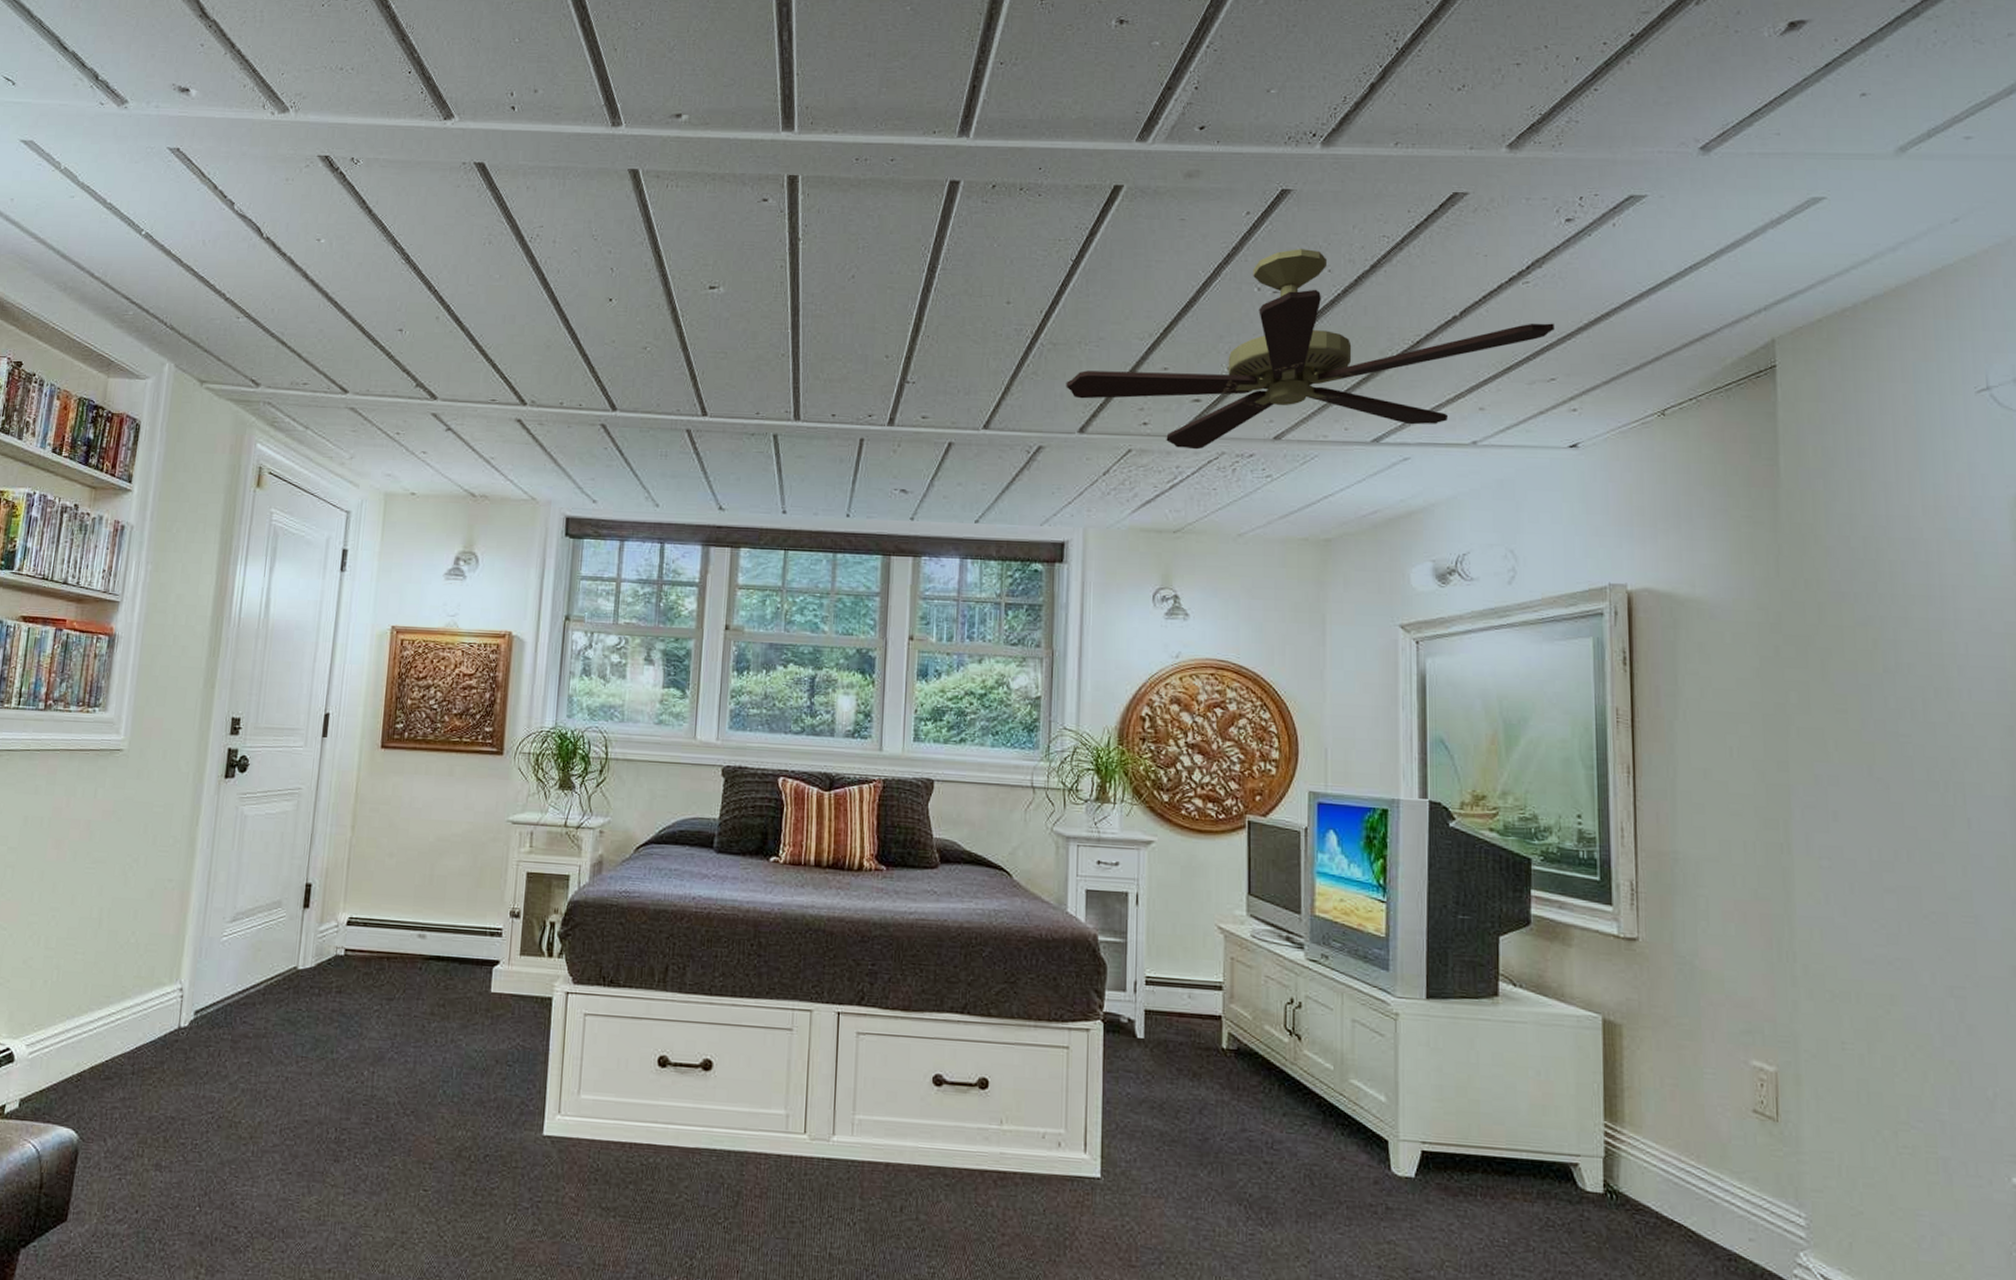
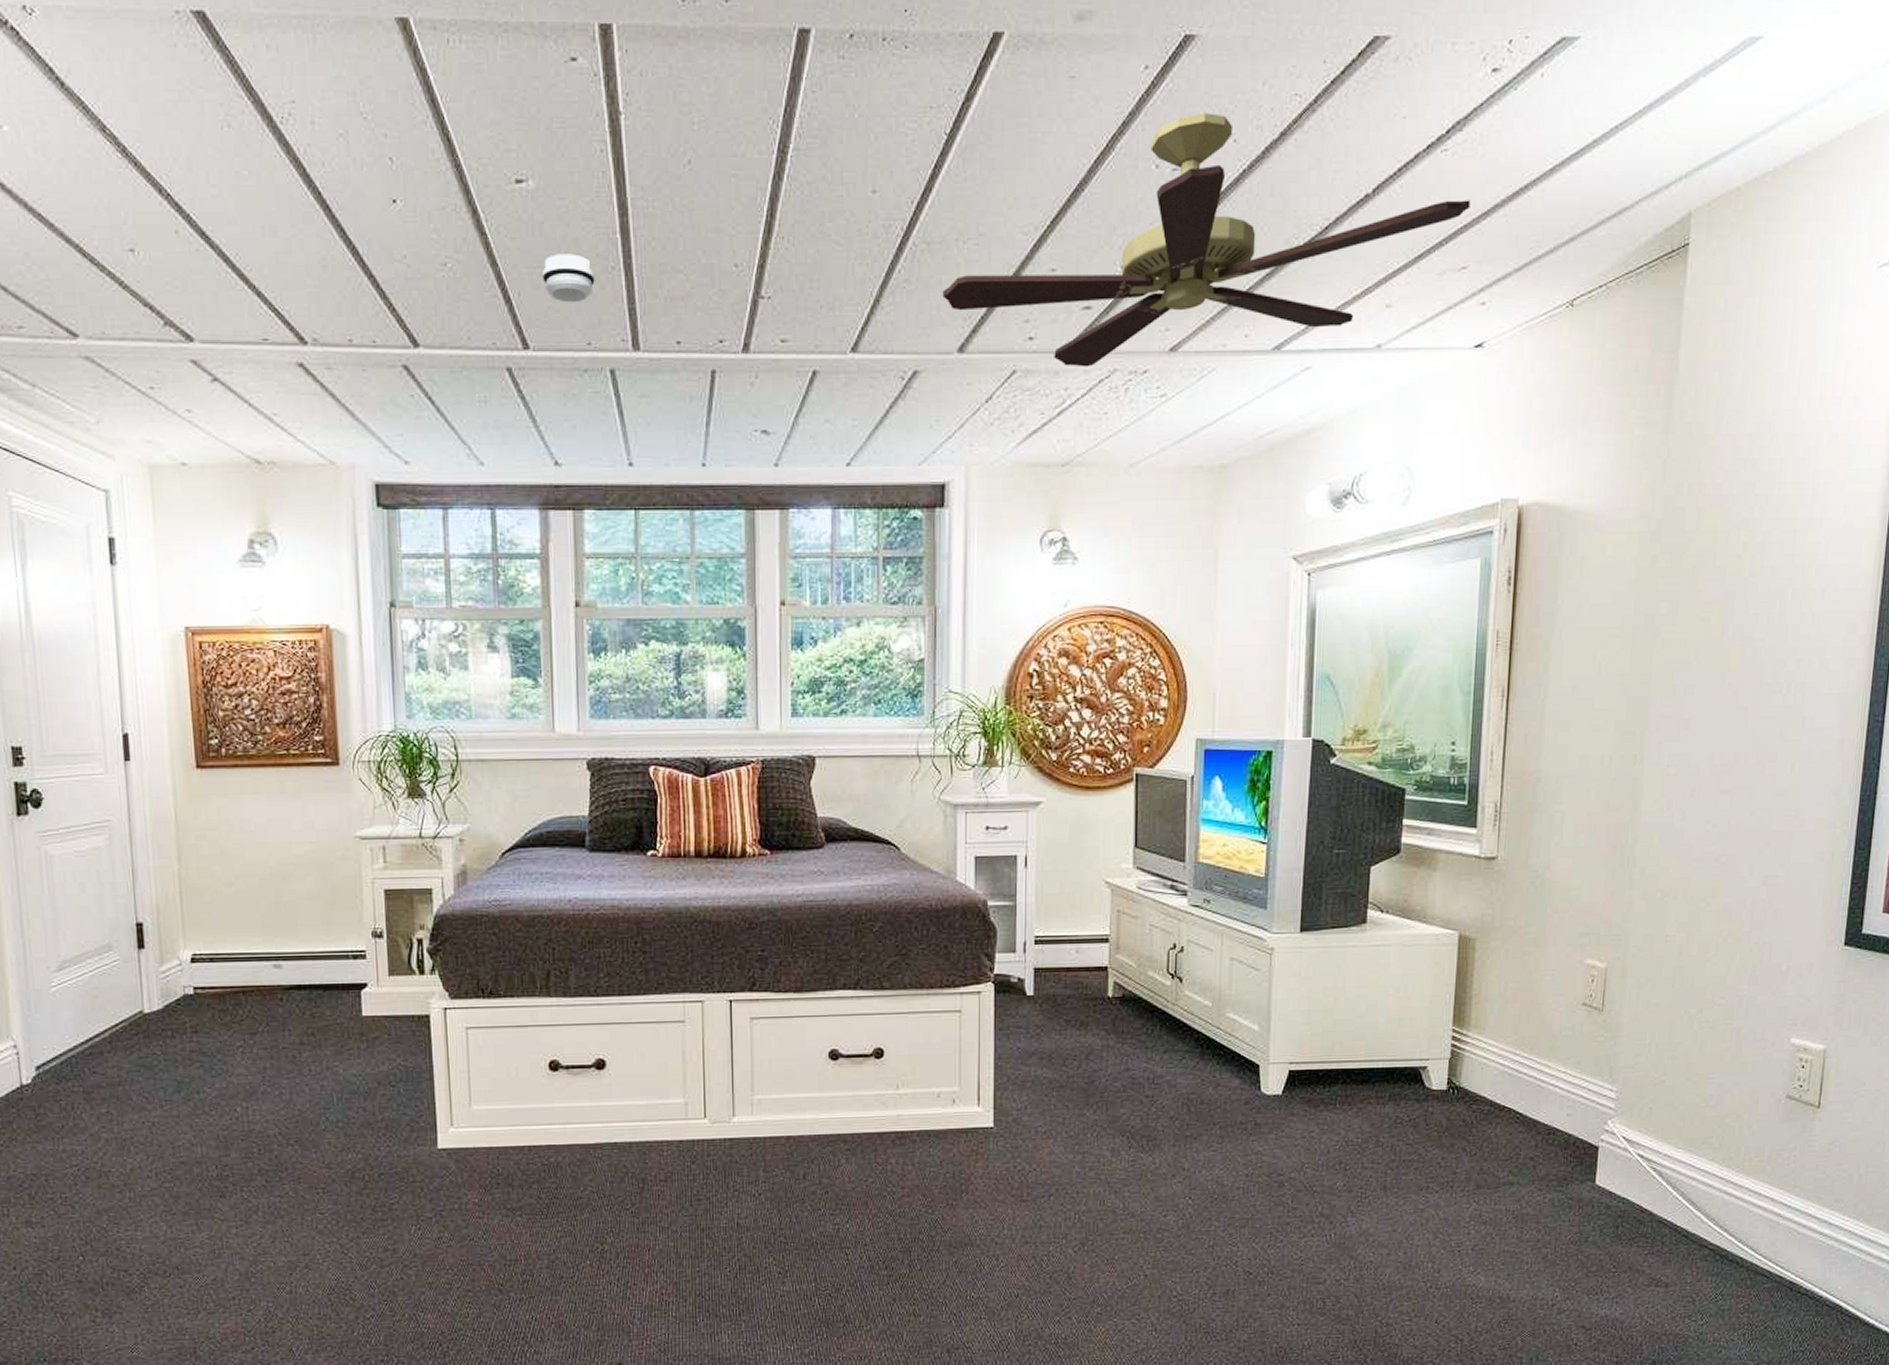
smoke detector: none [723,343,767,381] -> present [541,254,595,303]

